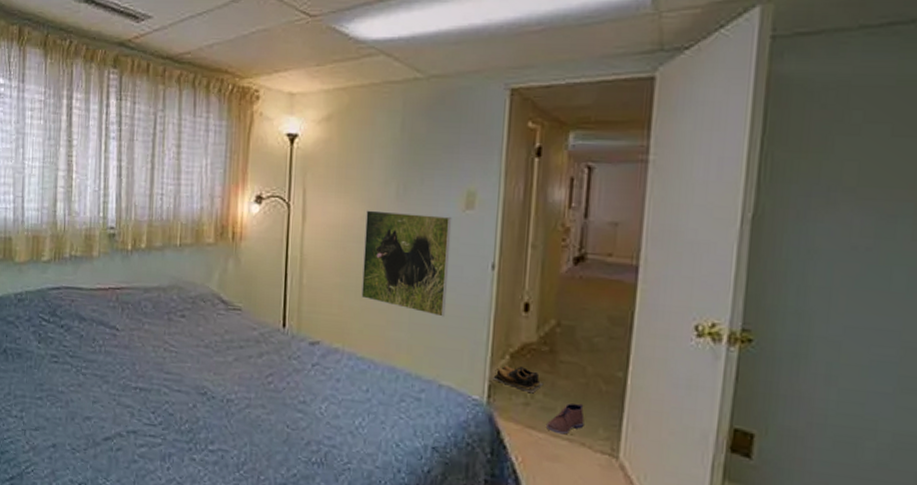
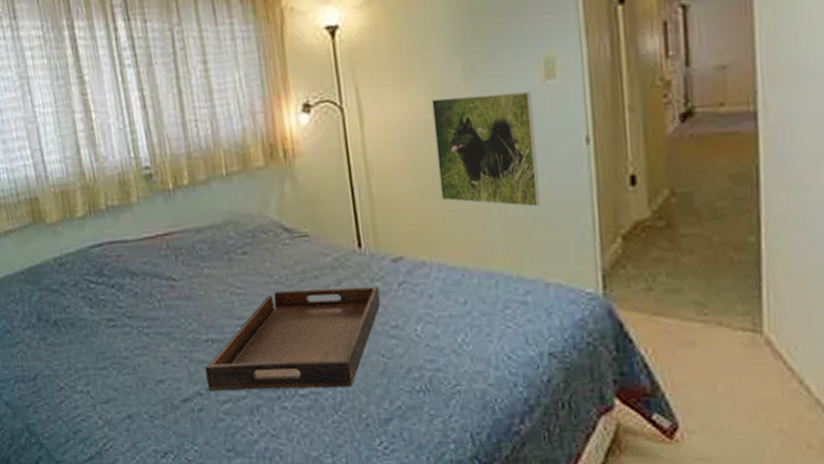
serving tray: none [129,354,294,450] -> present [205,287,381,391]
shoes: present [491,365,544,394] -> none [604,248,665,277]
shoe: present [545,403,585,435] -> none [673,279,718,317]

